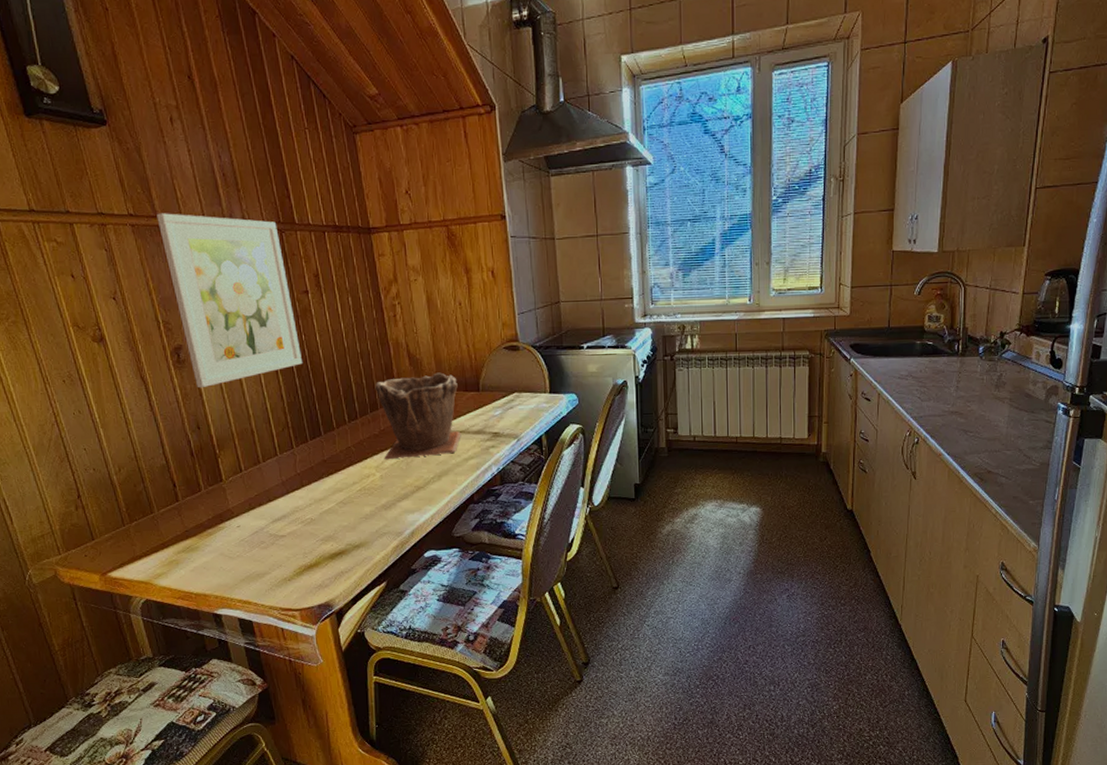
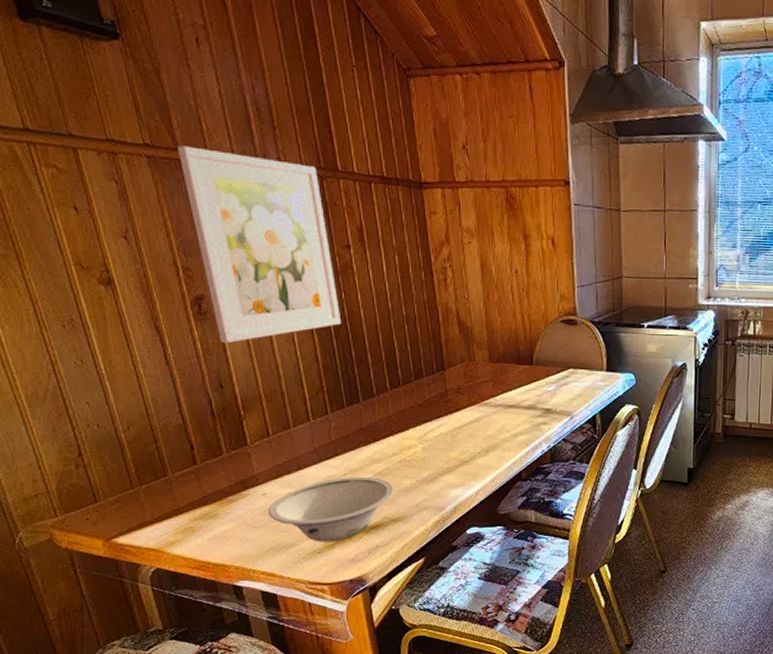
bowl: none [242,506,356,570] -> present [267,477,395,542]
plant pot: present [374,372,461,460] -> none [420,342,512,432]

